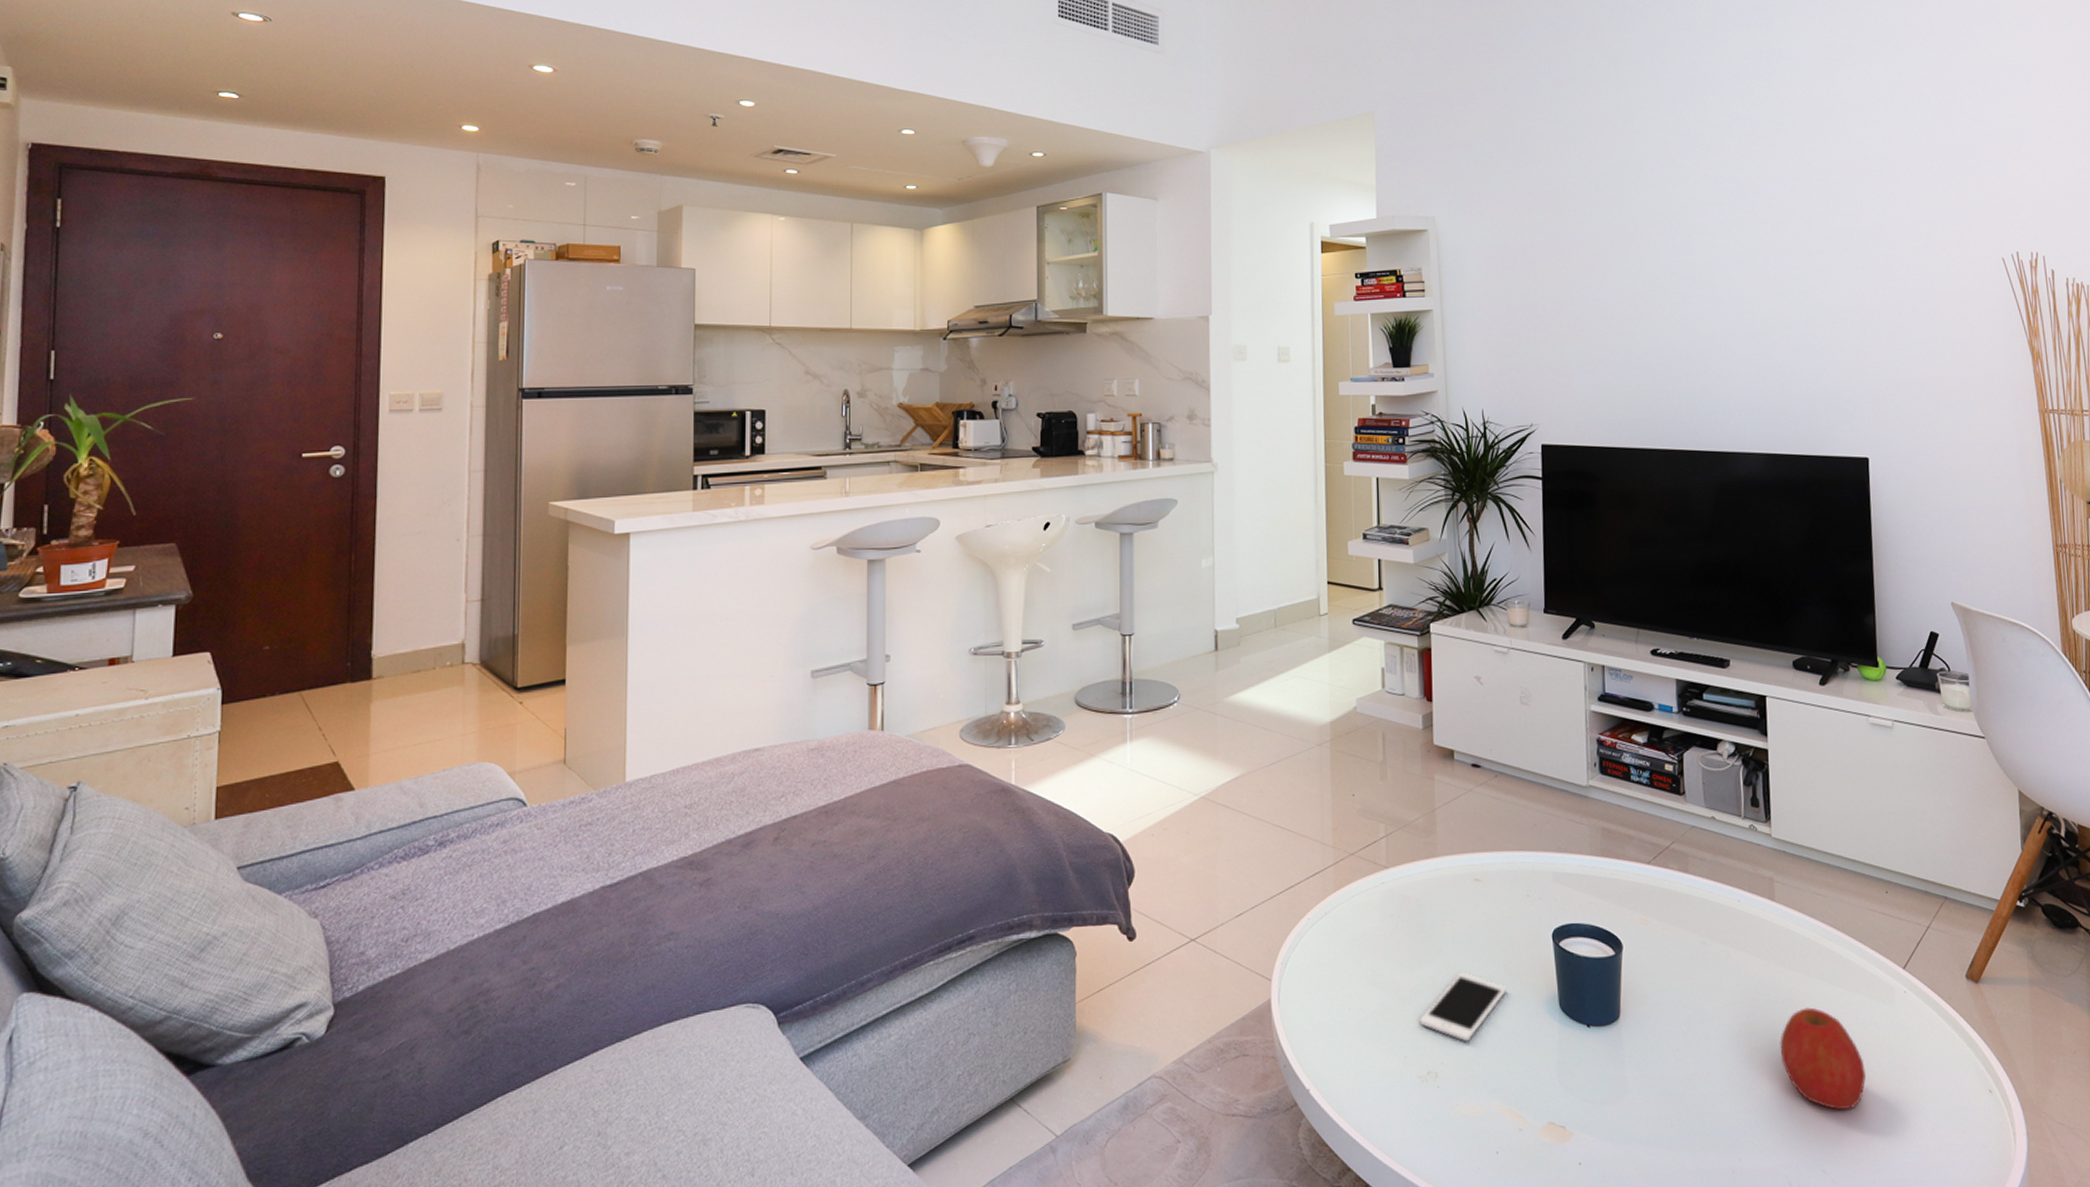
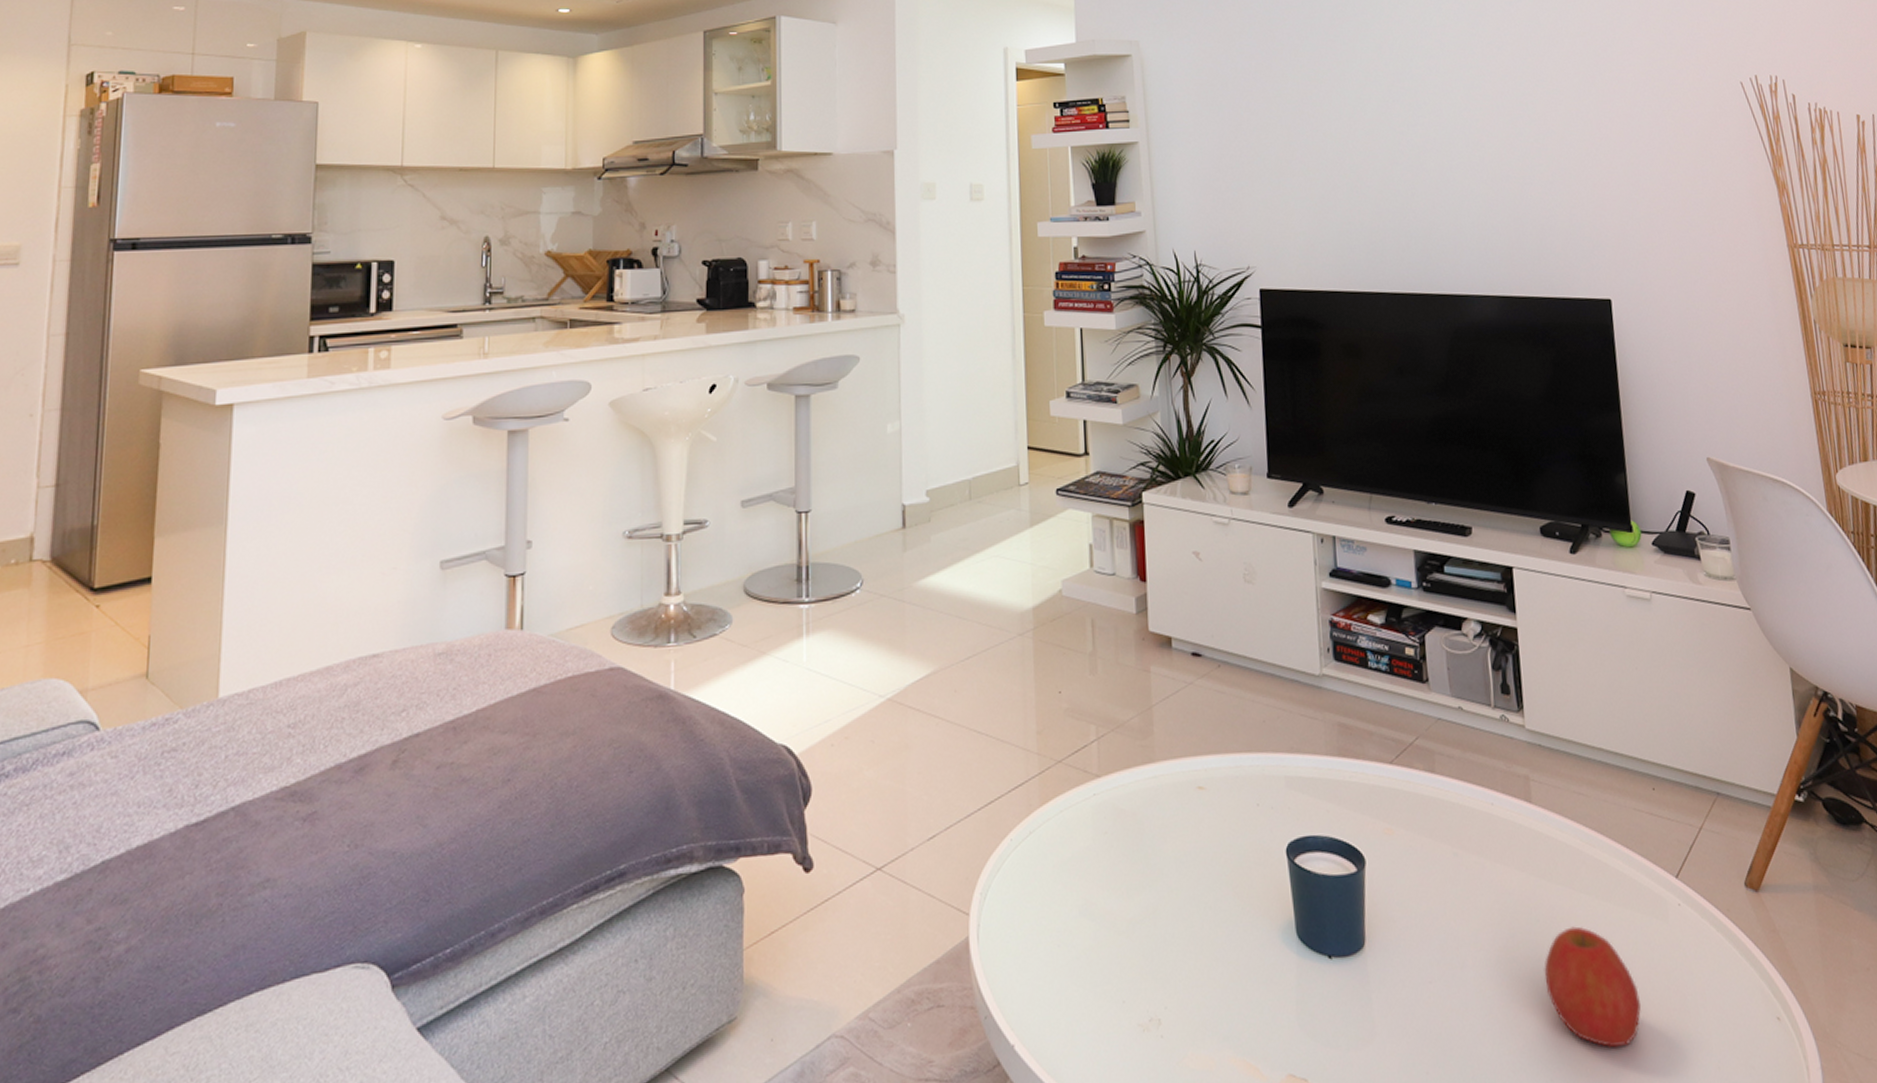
cell phone: present [1420,972,1507,1042] -> none [1139,897,1237,981]

